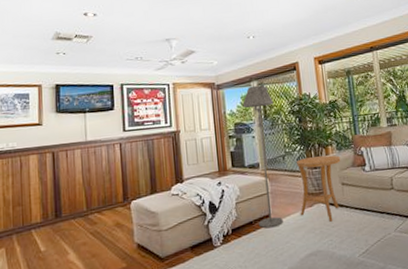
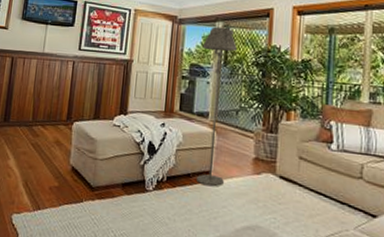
side table: present [297,155,341,222] -> none [244,118,304,198]

